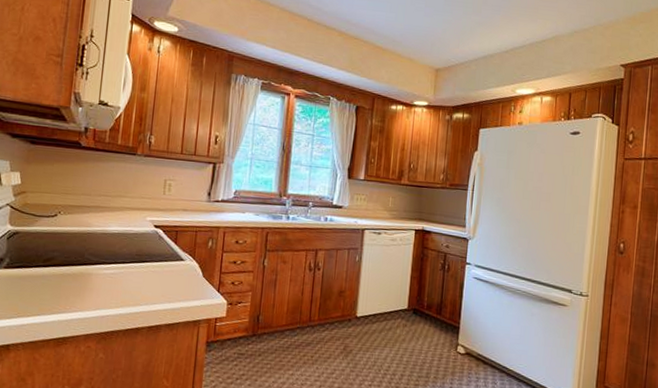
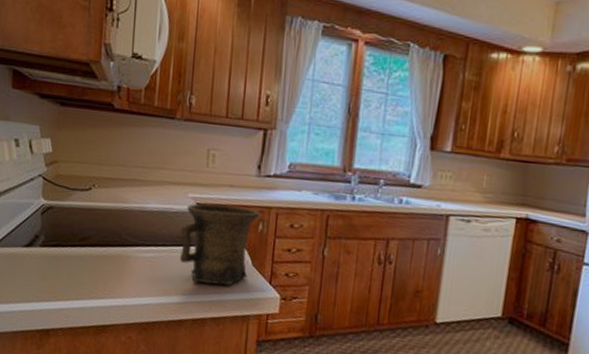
mug: none [137,225,210,295] -> present [179,203,261,286]

